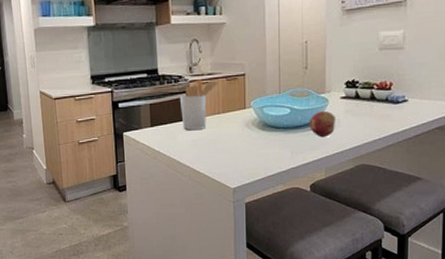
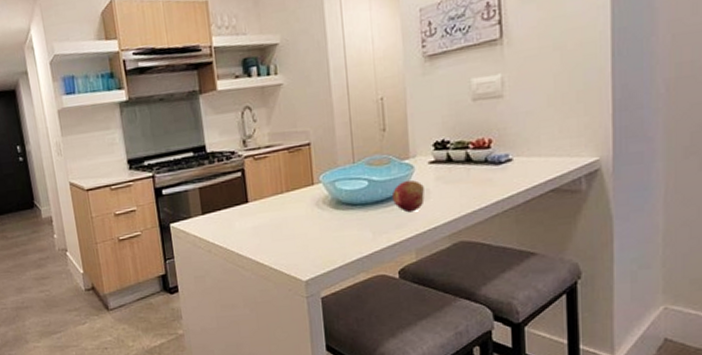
utensil holder: present [180,78,220,130] -> none [234,153,281,215]

